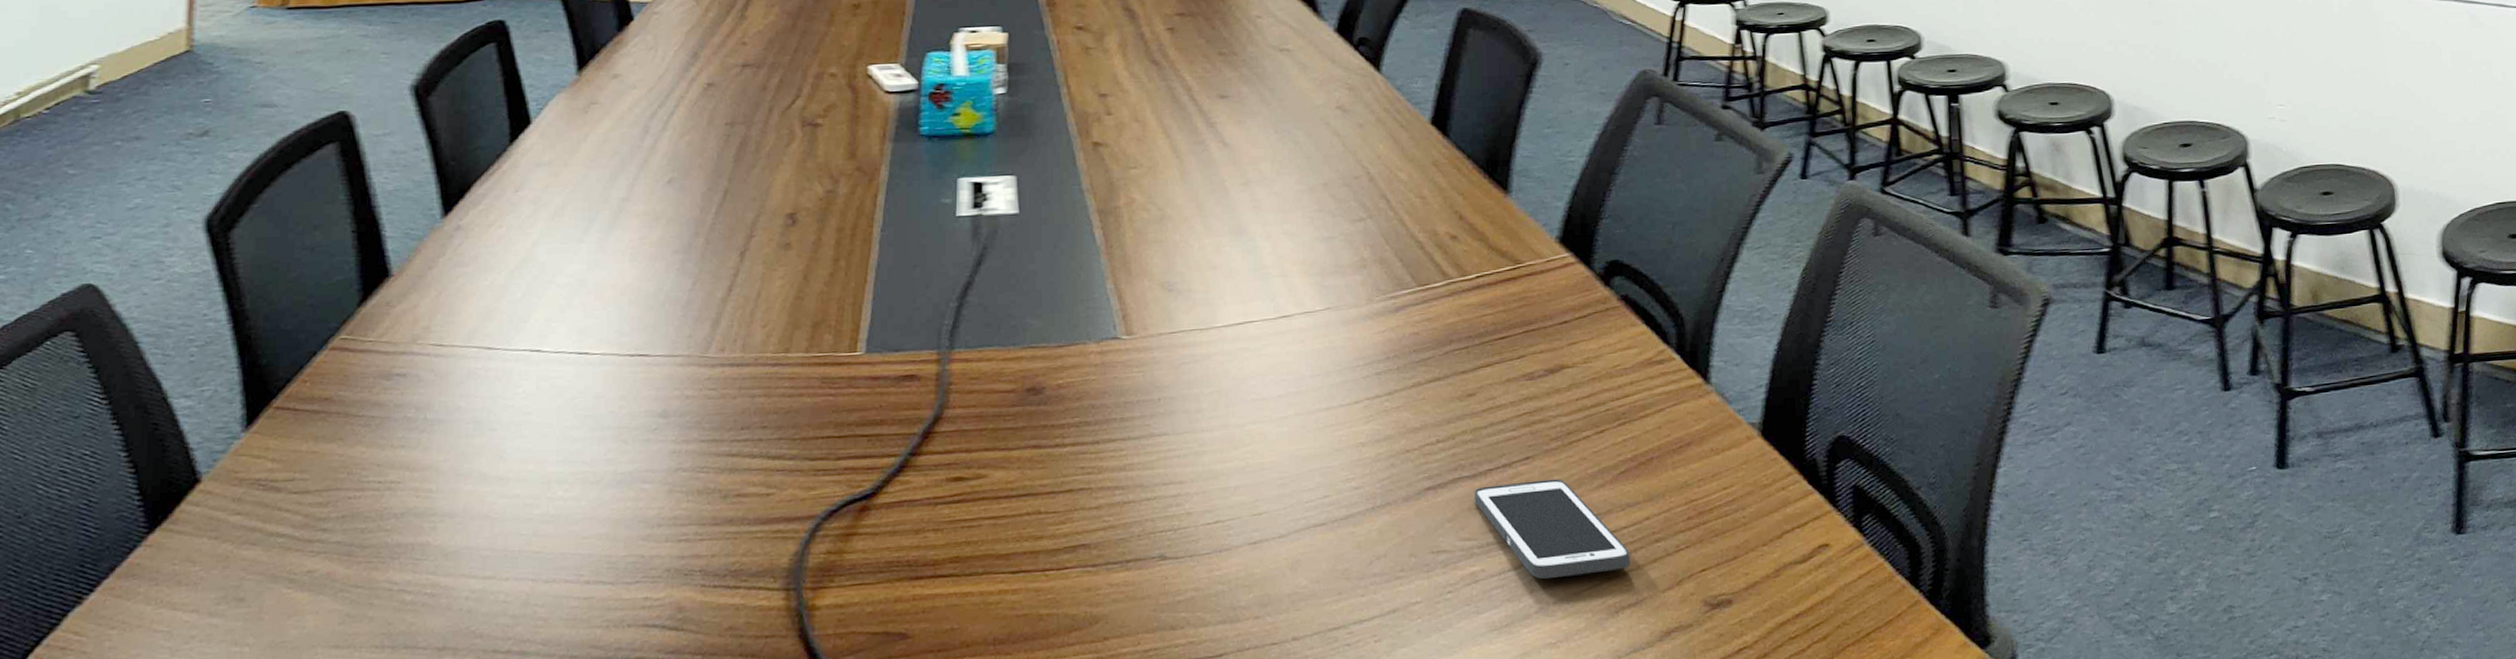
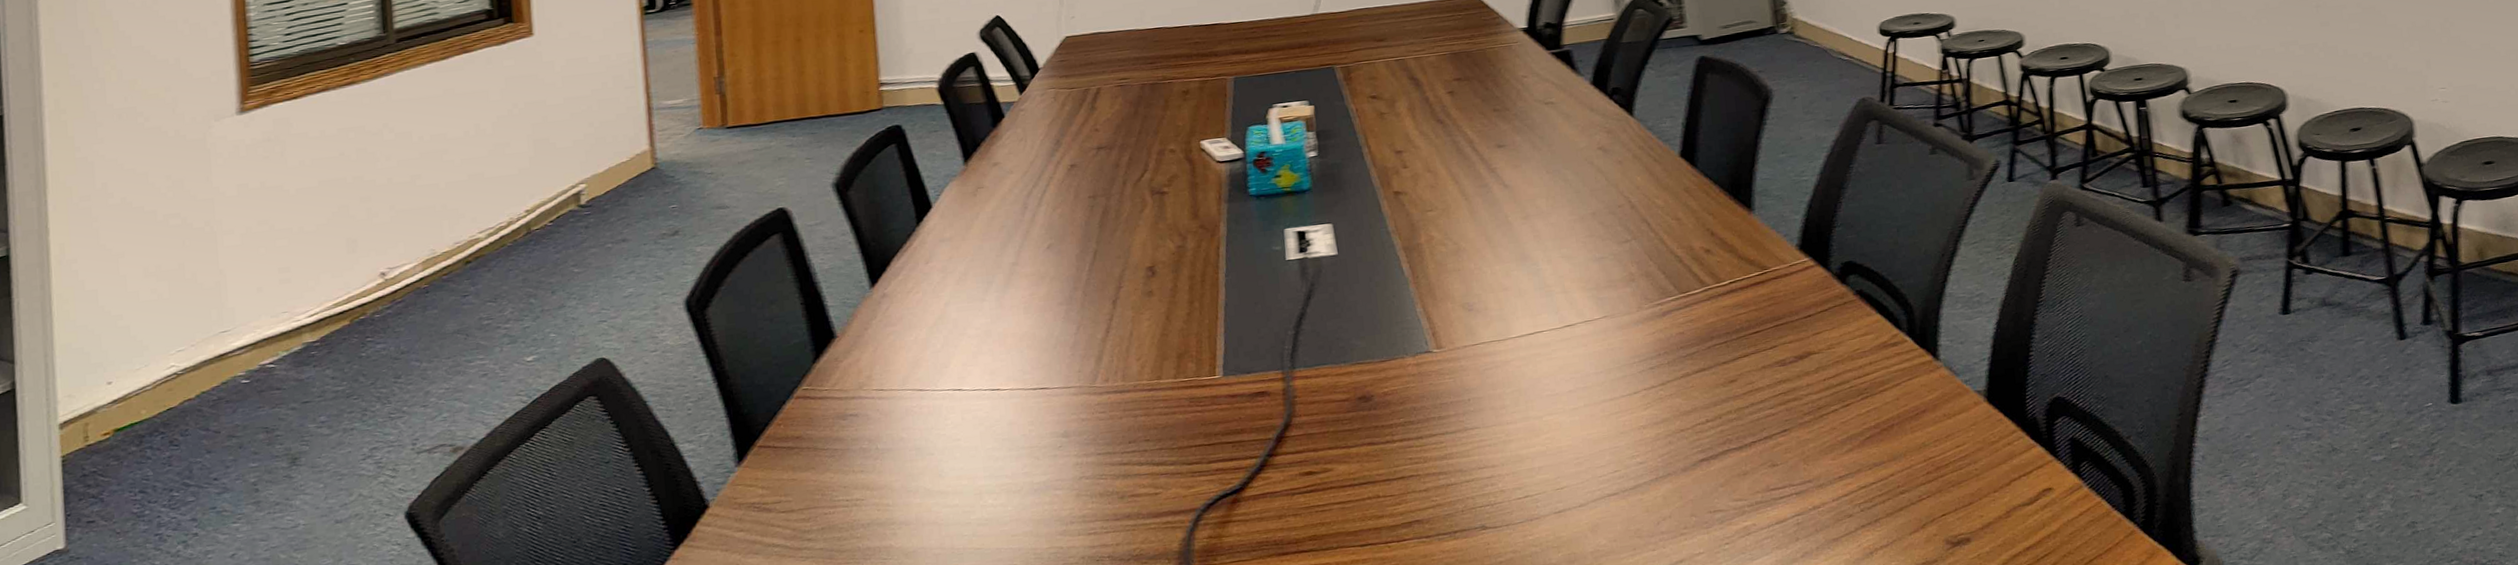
cell phone: present [1474,478,1631,579] -> none [1741,446,1880,529]

